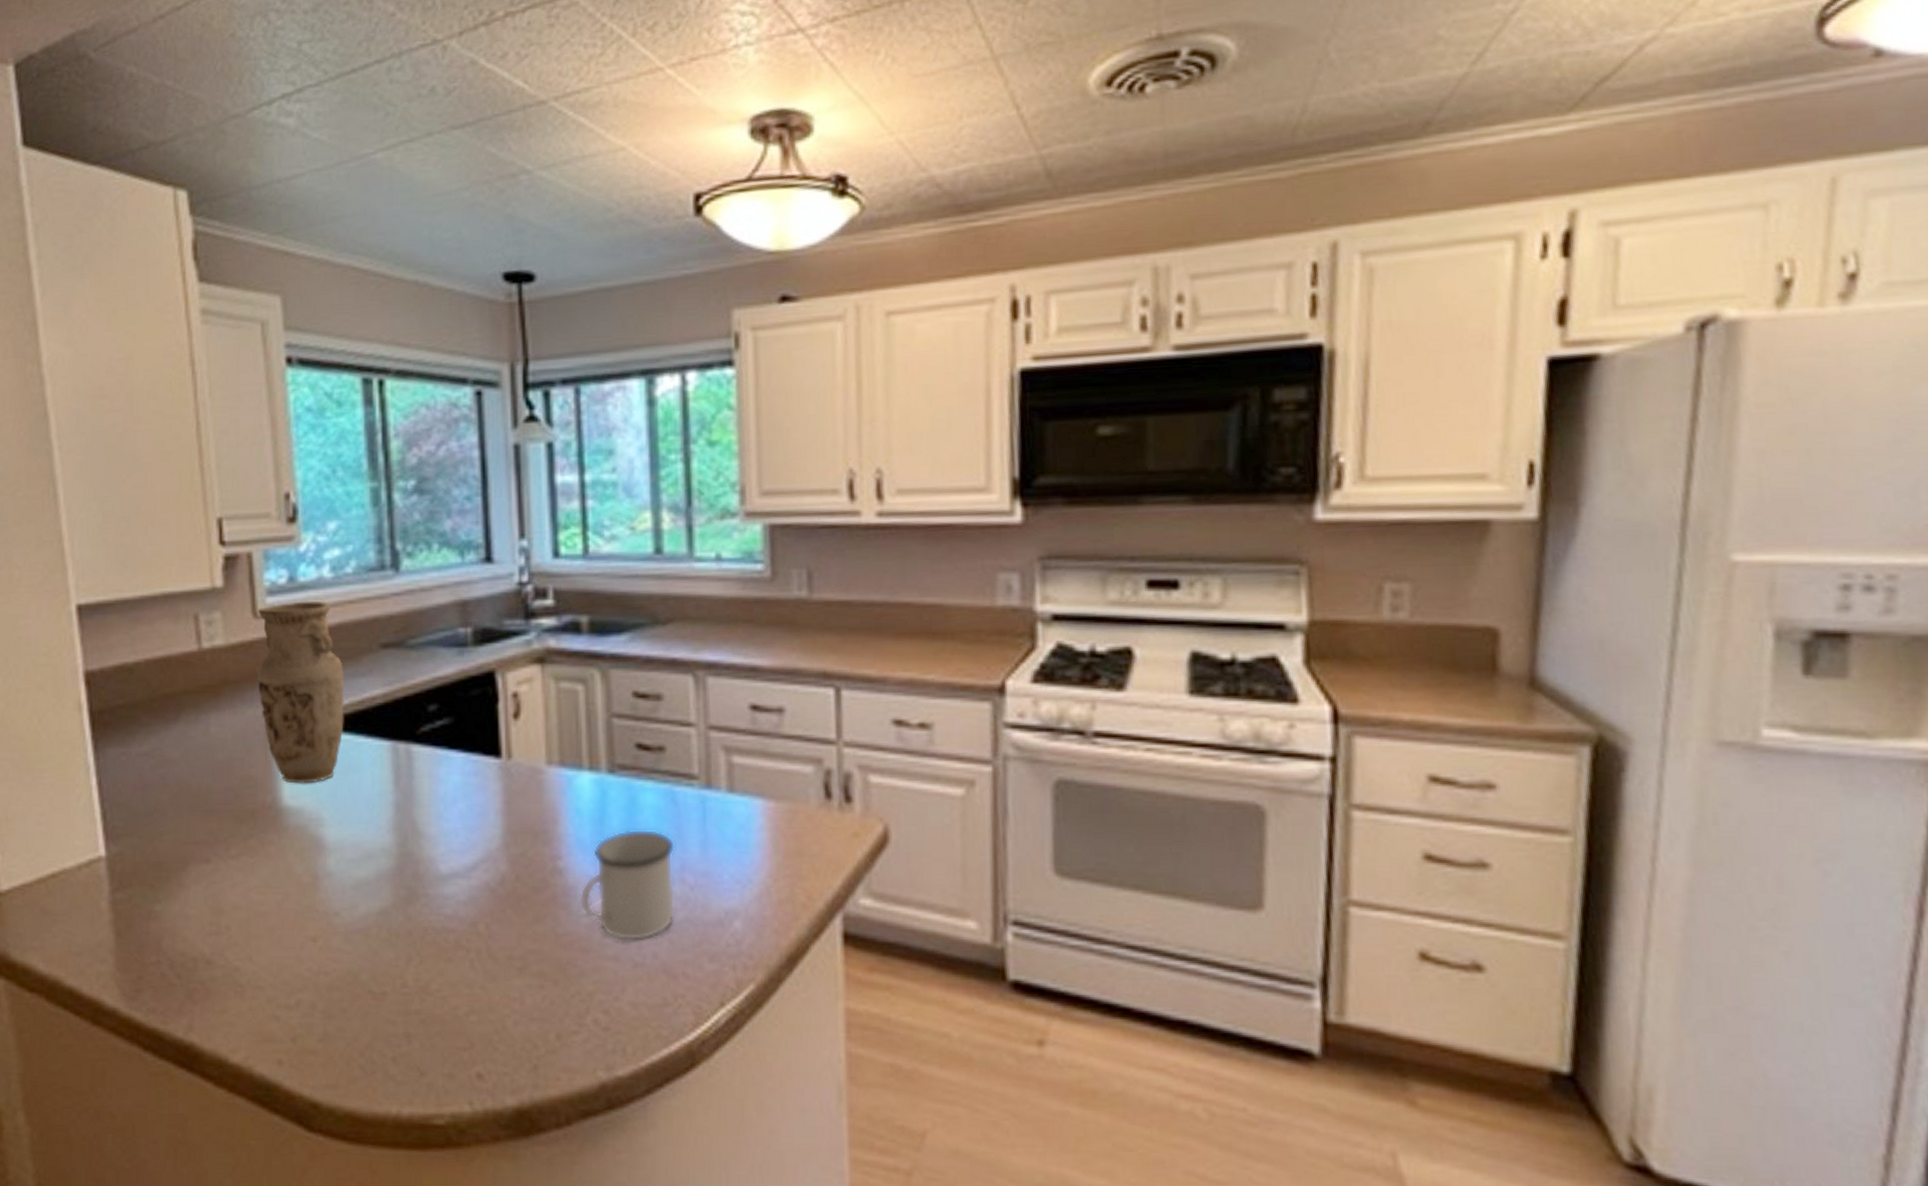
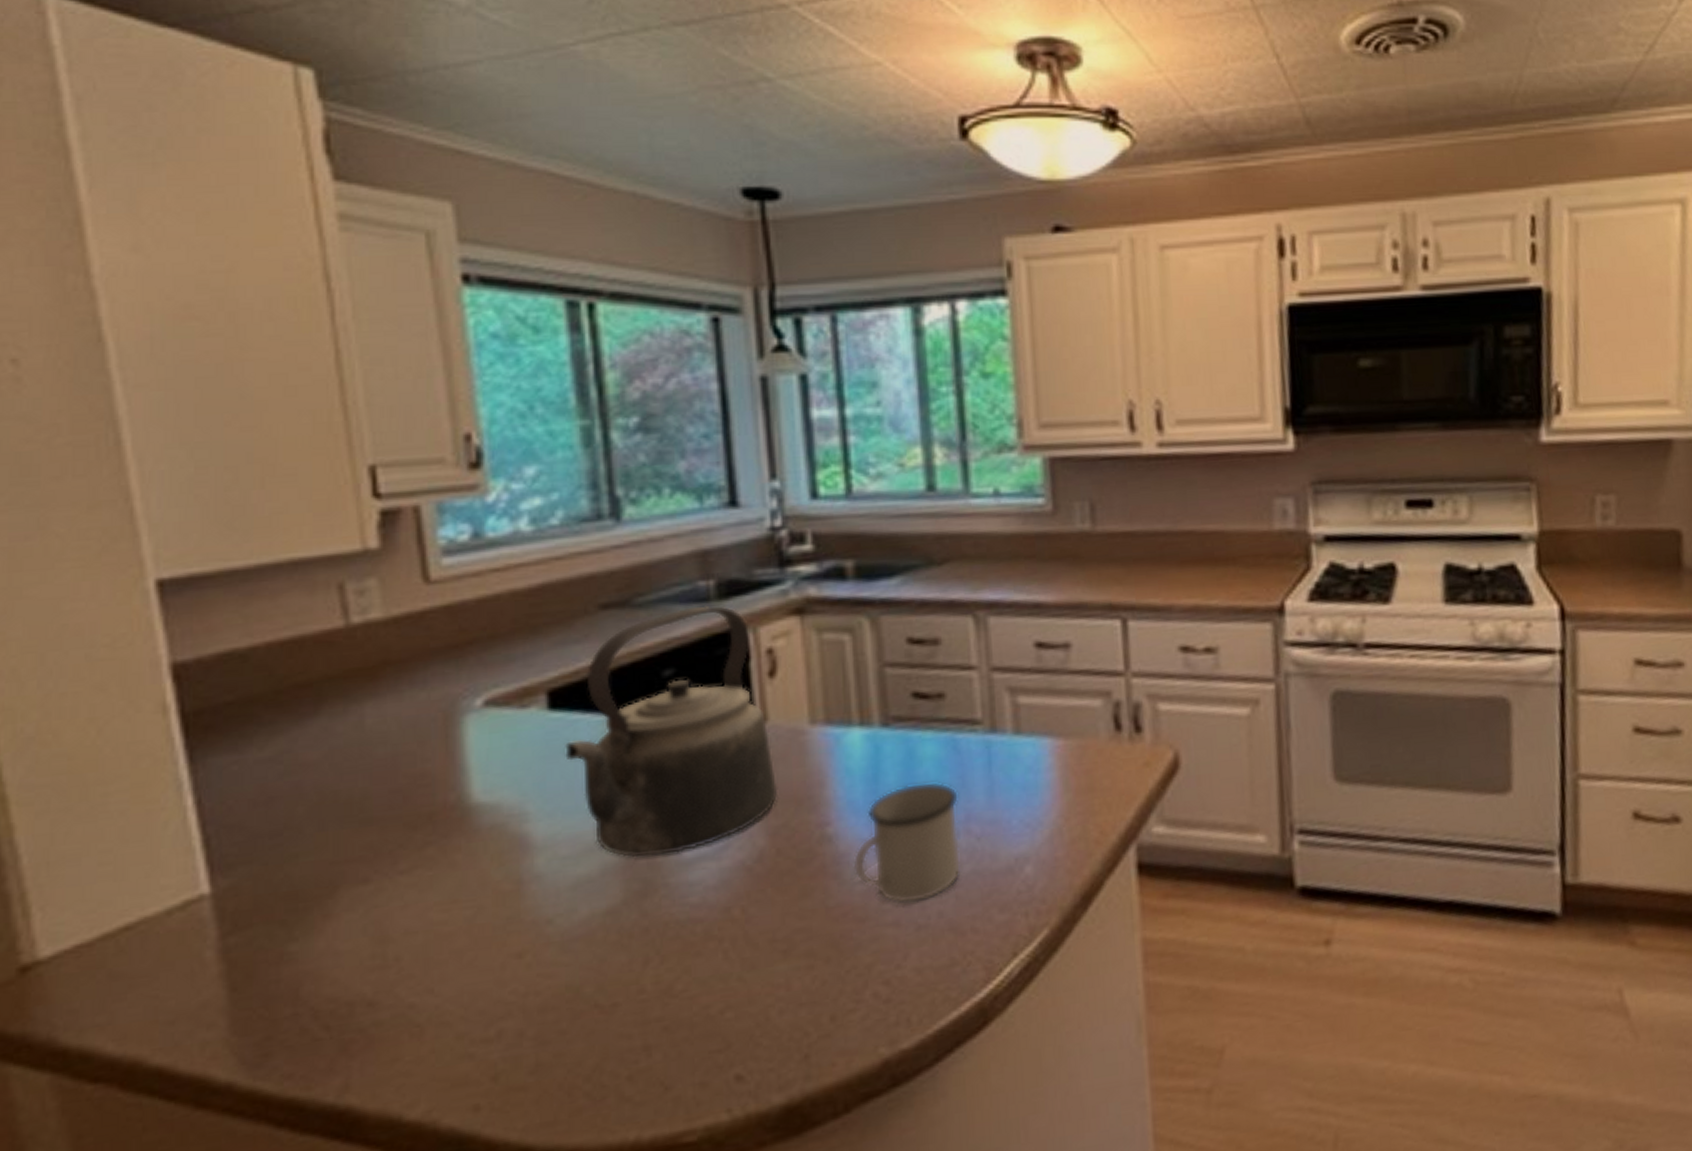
vase: present [257,600,344,784] -> none [431,559,553,776]
kettle: none [352,650,519,868] -> present [565,605,779,858]

